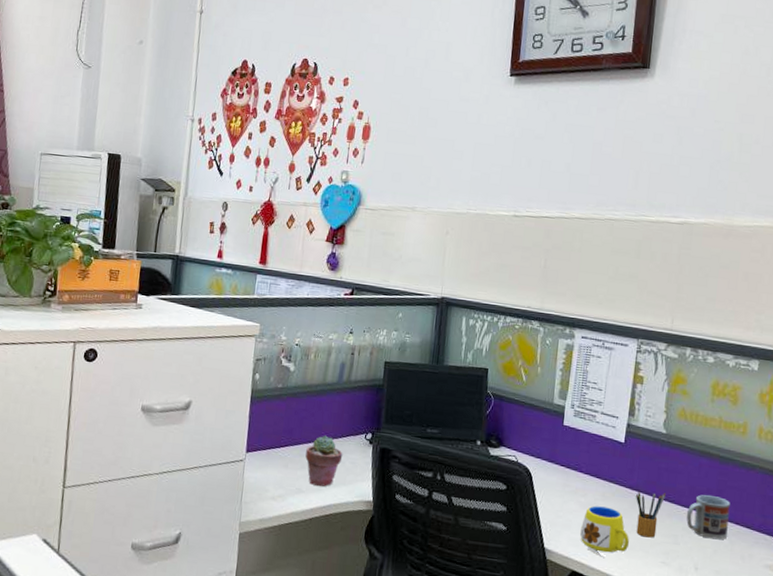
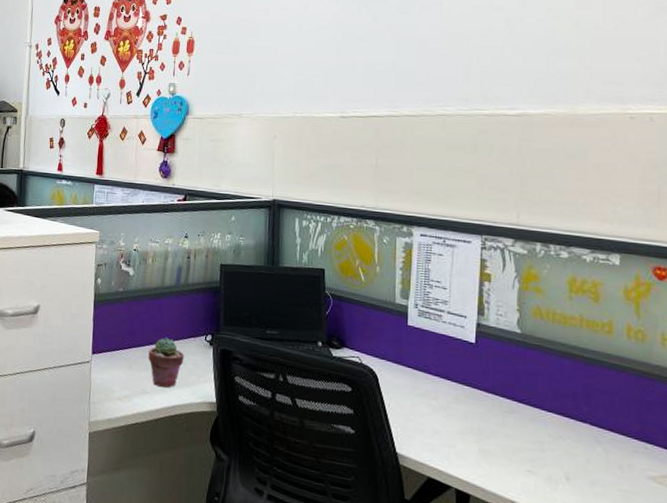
mug: present [580,506,629,559] -> none [434,409,489,466]
pencil box: present [636,491,666,538] -> none [493,394,525,445]
cup: present [686,495,730,540] -> none [552,398,601,448]

